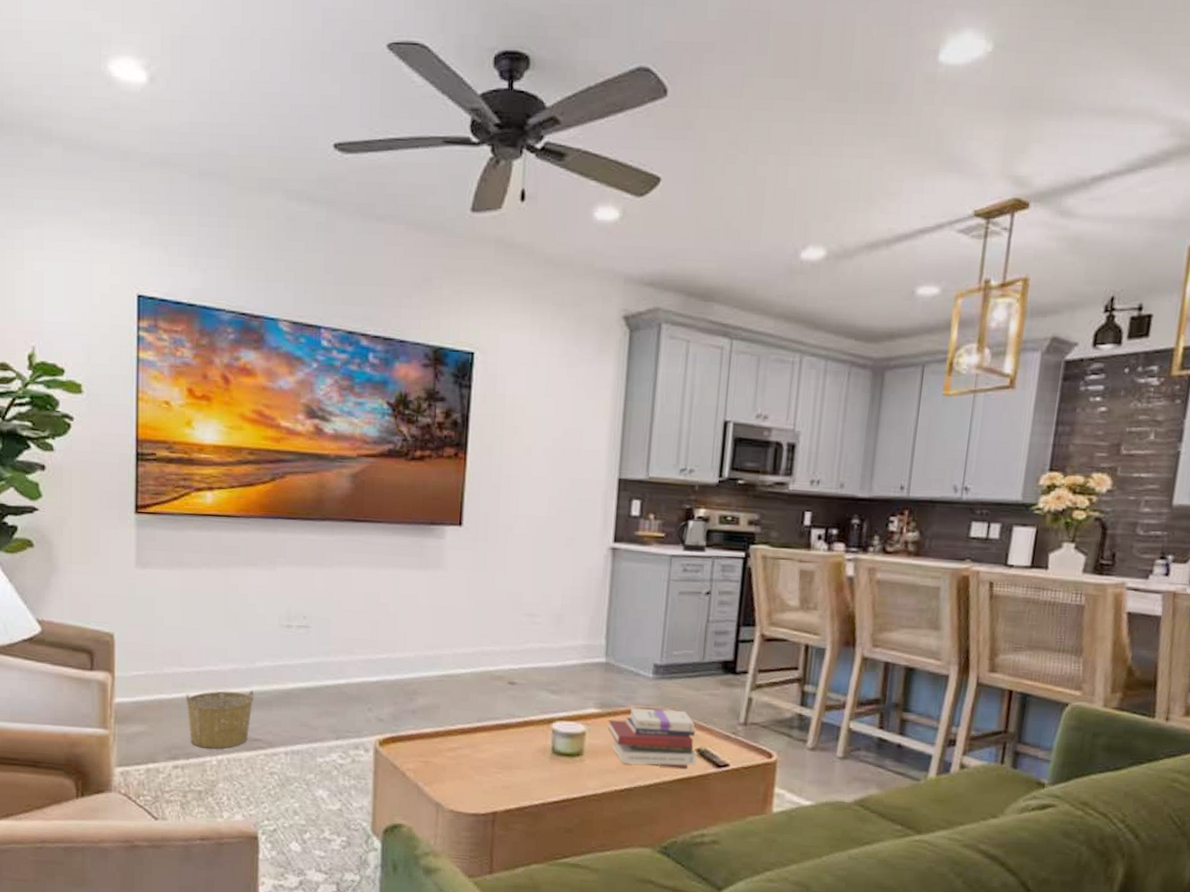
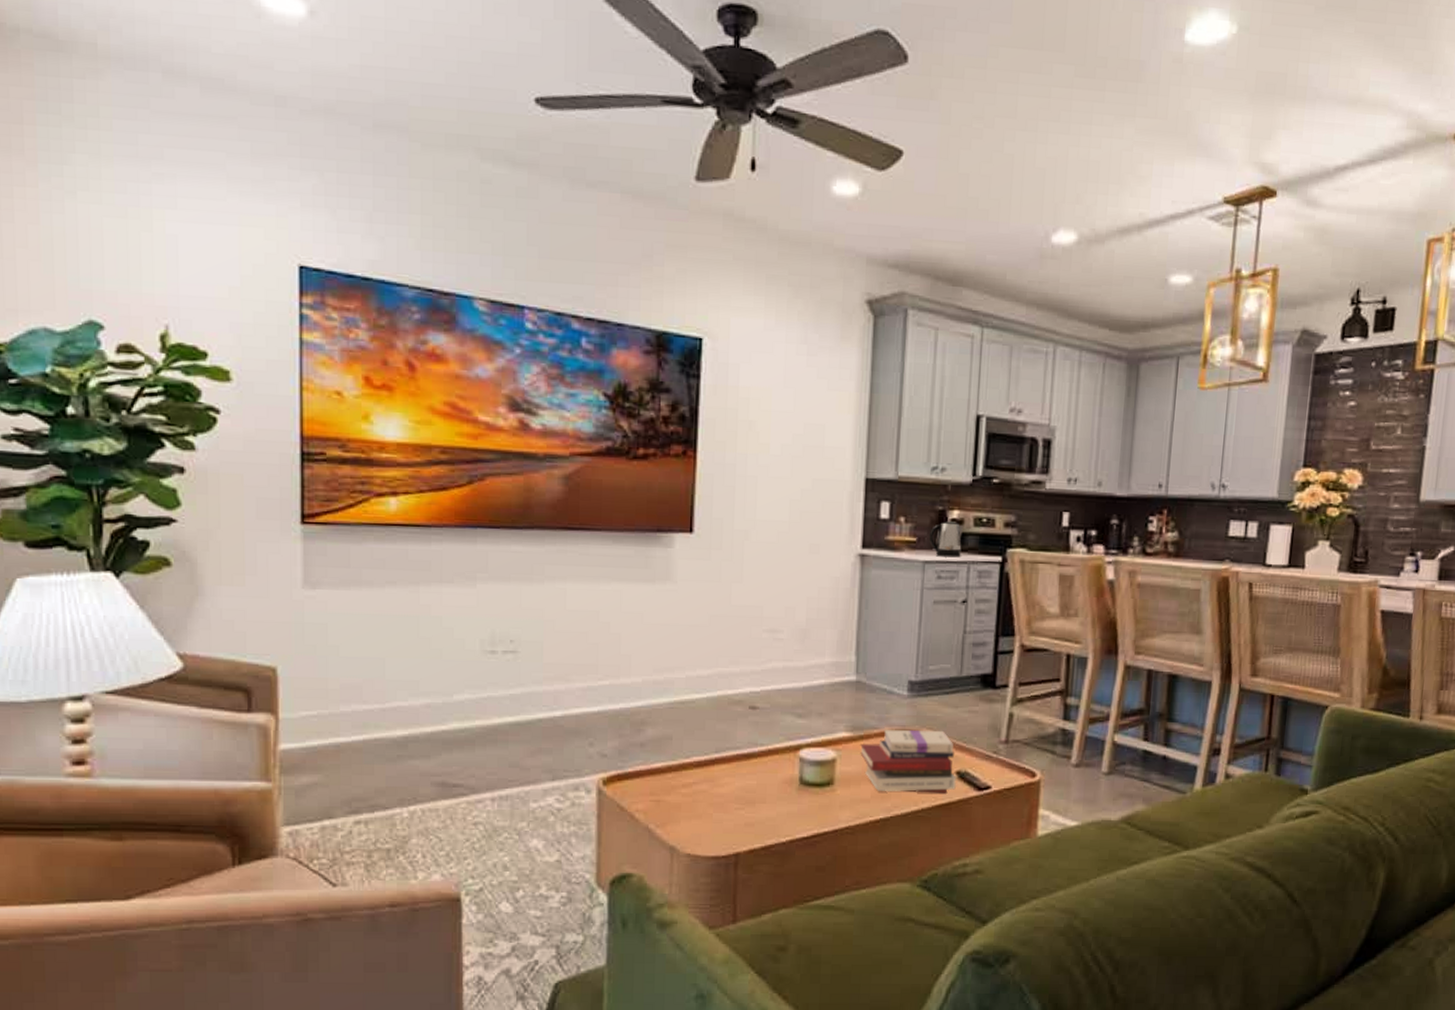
basket: present [186,690,254,749] -> none [368,728,453,799]

